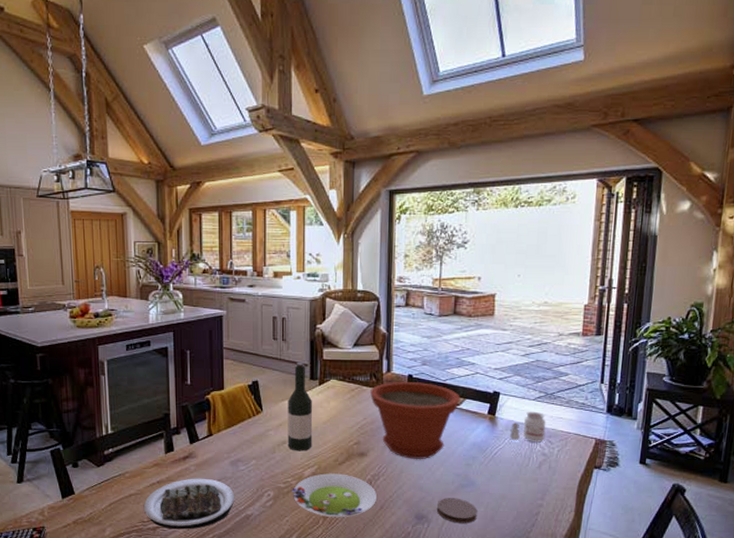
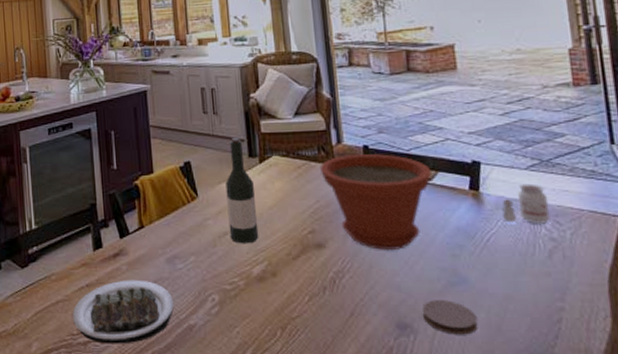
salad plate: present [292,473,377,517] -> none [240,271,344,327]

